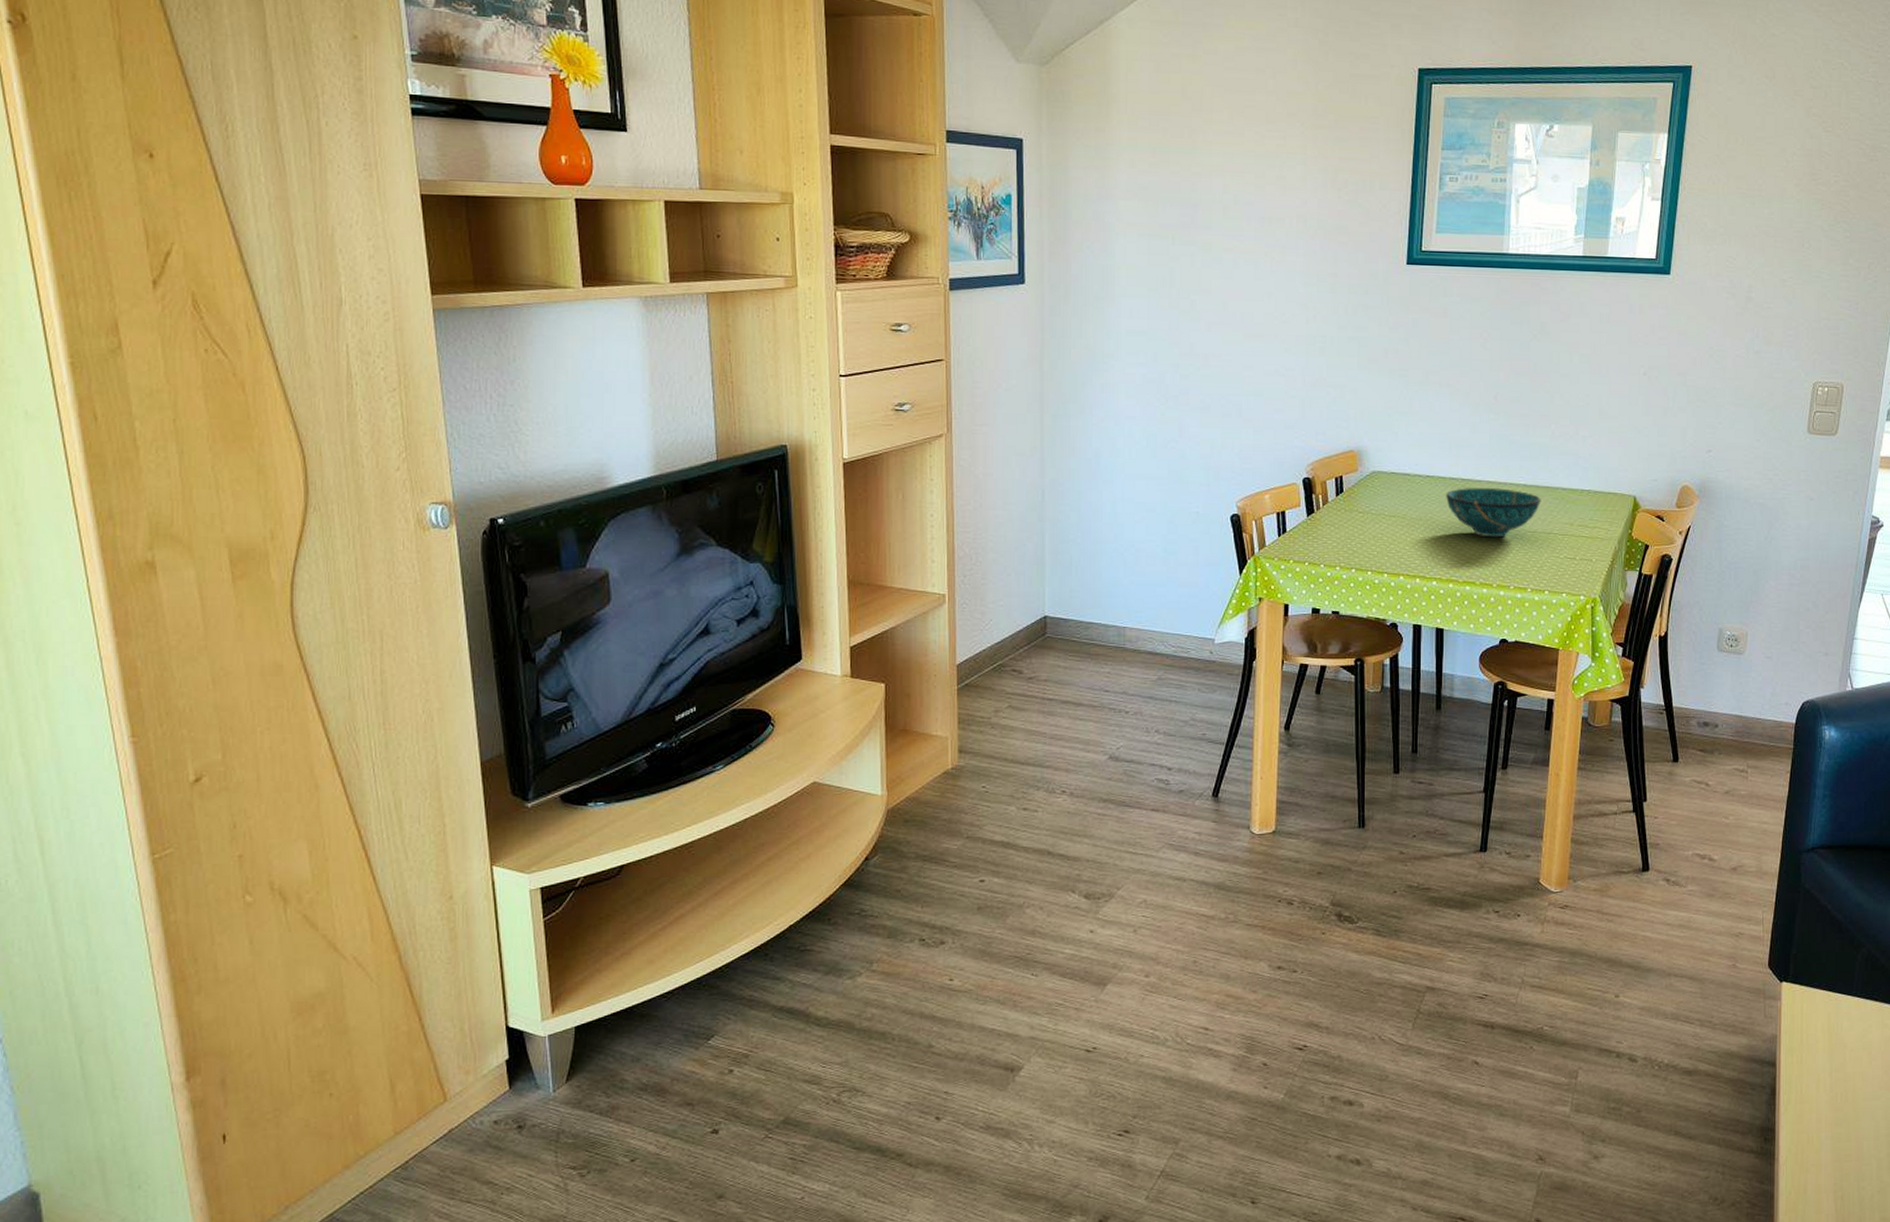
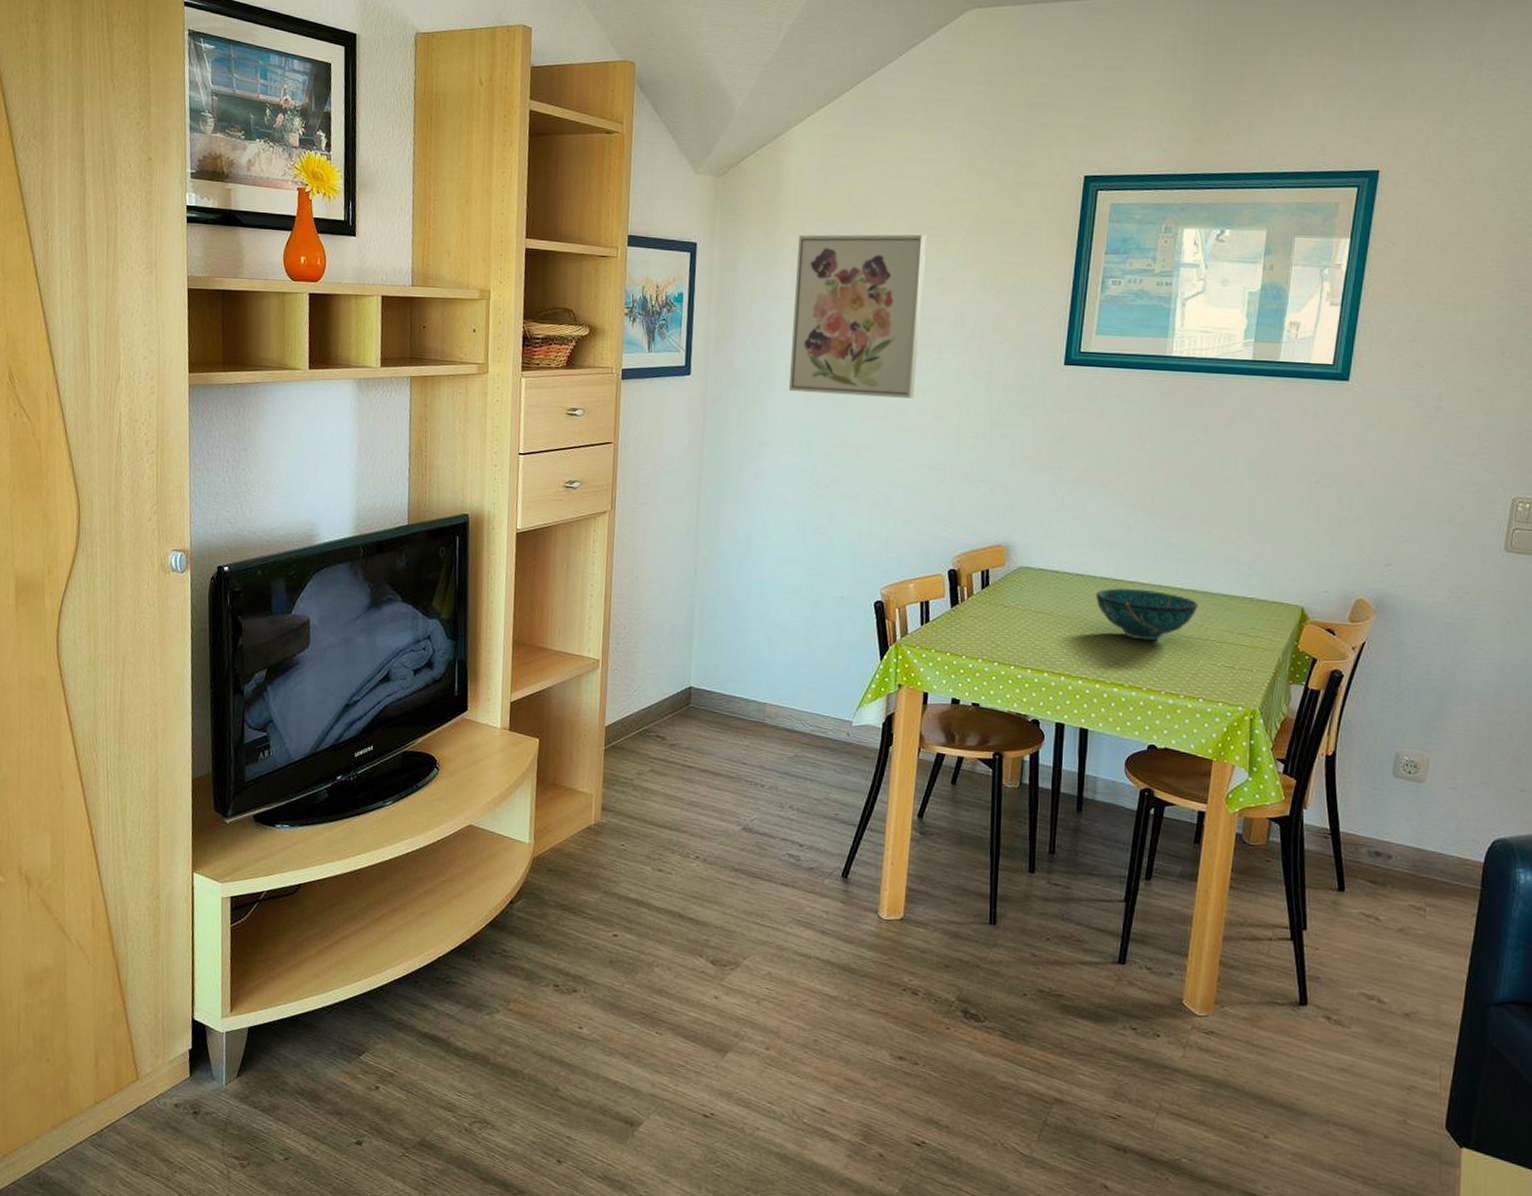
wall art: none [1130,129,1264,303] -> present [788,234,926,399]

